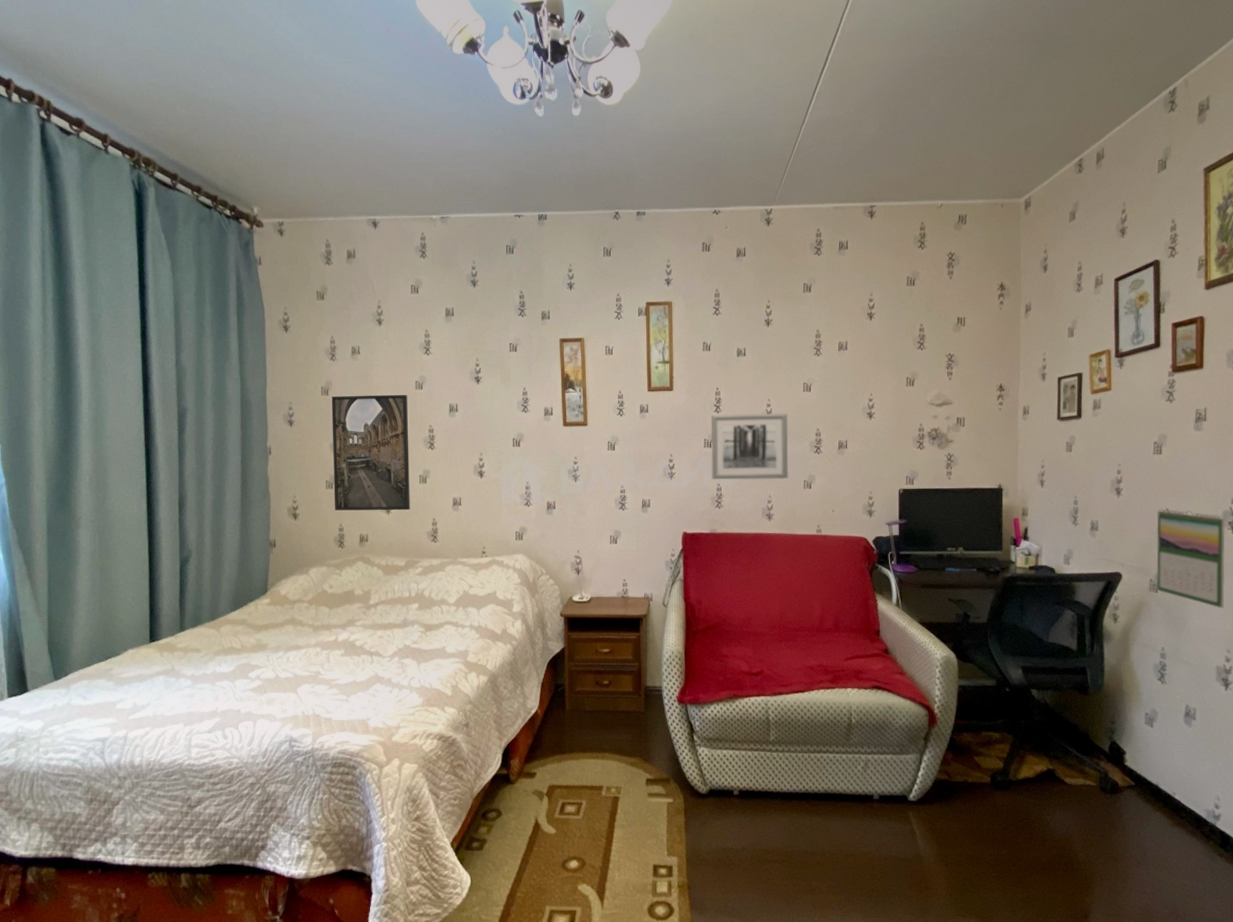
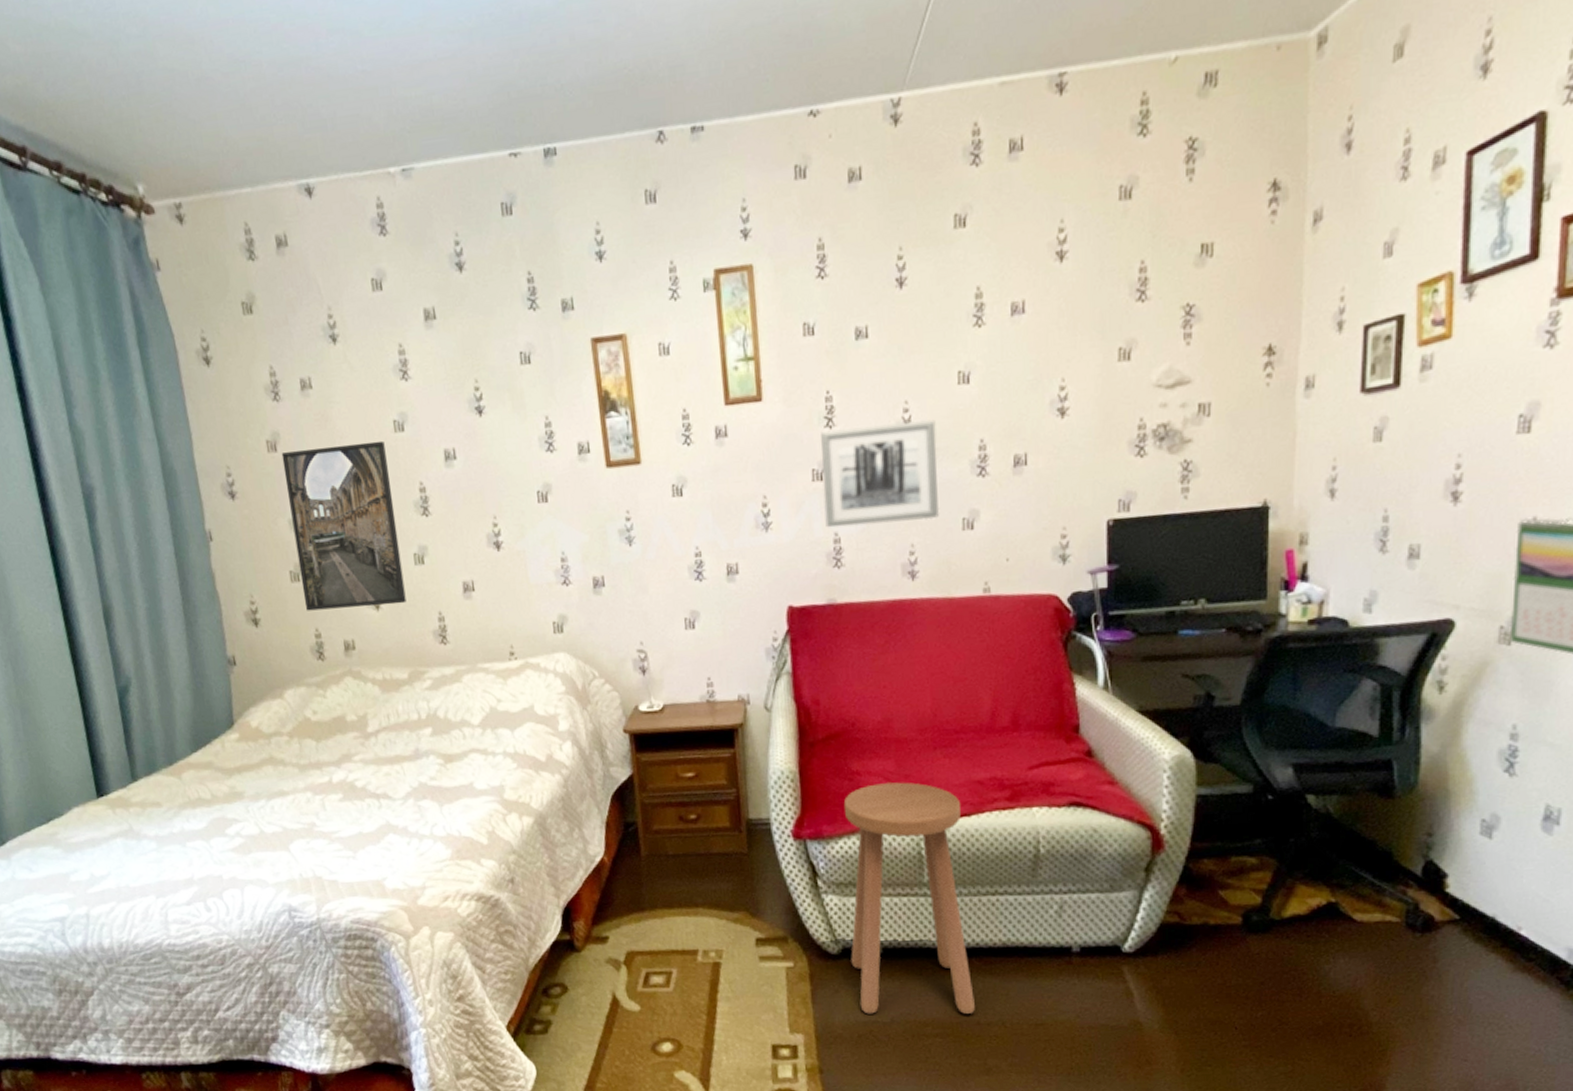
stool: none [715,664,804,845] -> present [844,782,975,1014]

